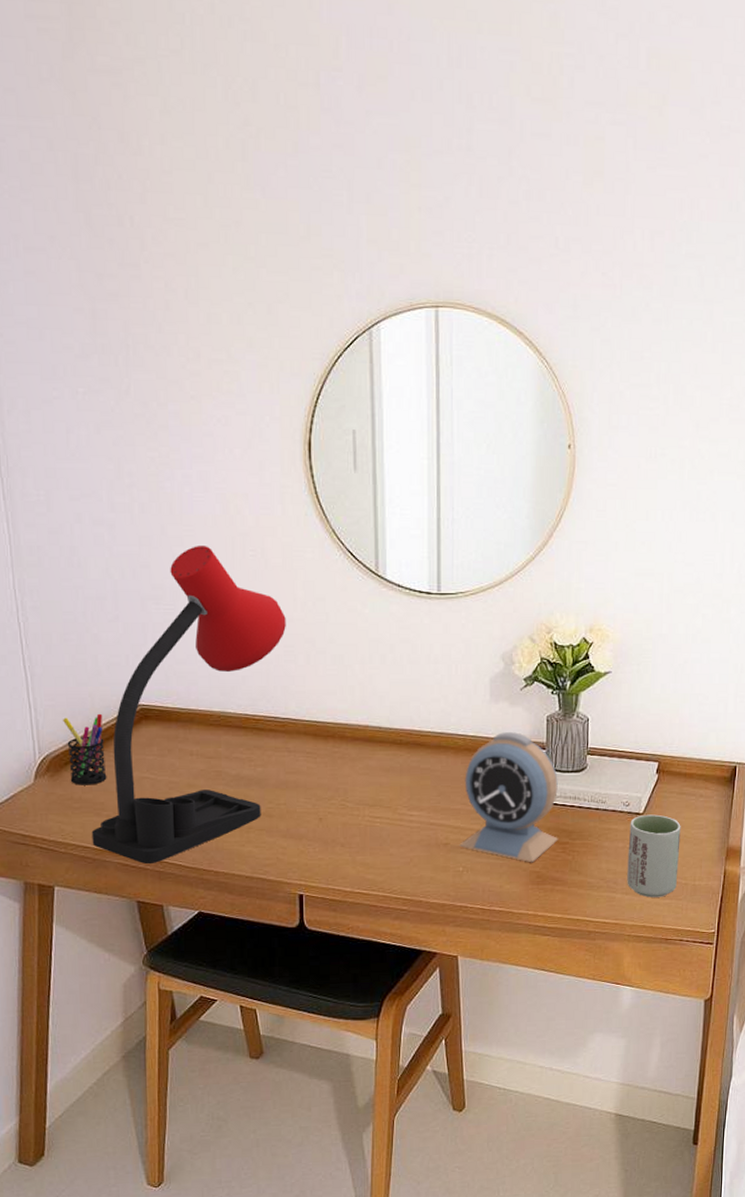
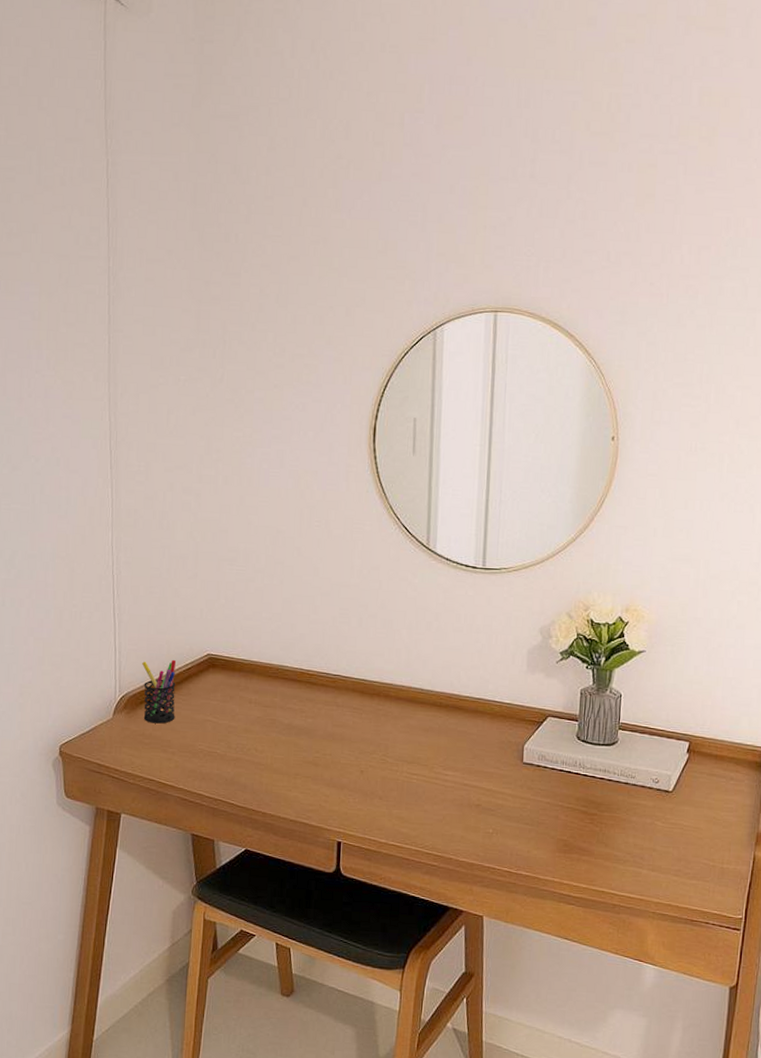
desk lamp: present [91,546,286,865] -> none [157,515,343,801]
alarm clock: present [459,732,558,863] -> none [490,702,589,831]
cup: present [627,814,681,898] -> none [653,793,710,877]

